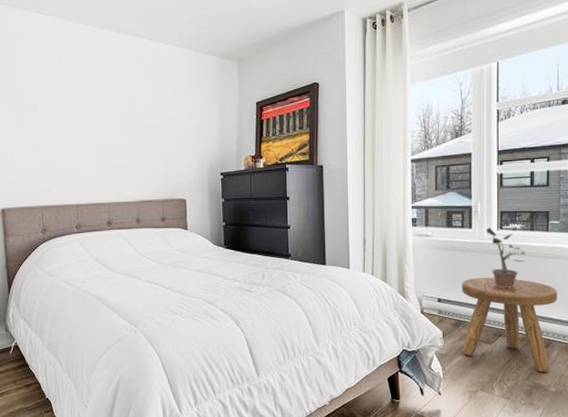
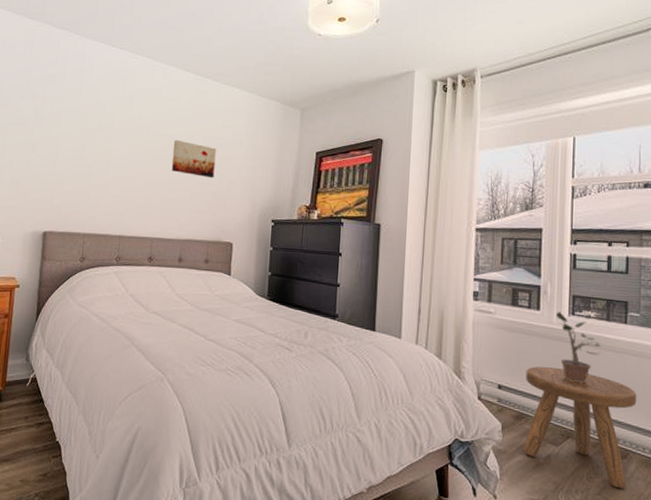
wall art: none [116,104,161,139] -> present [171,139,216,178]

